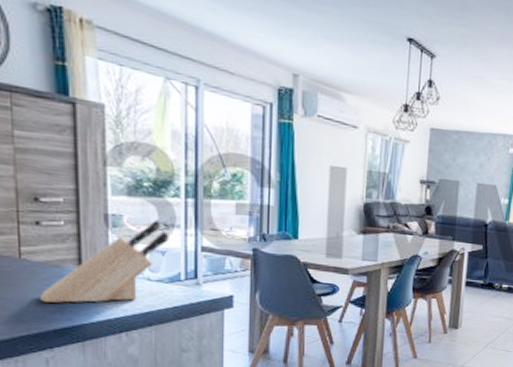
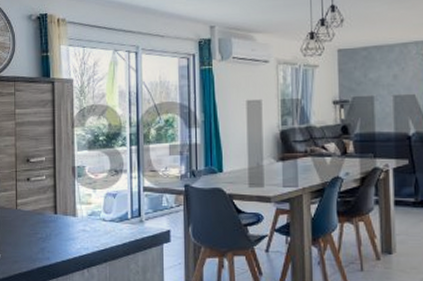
knife block: present [39,219,169,303] -> none [28,167,119,244]

